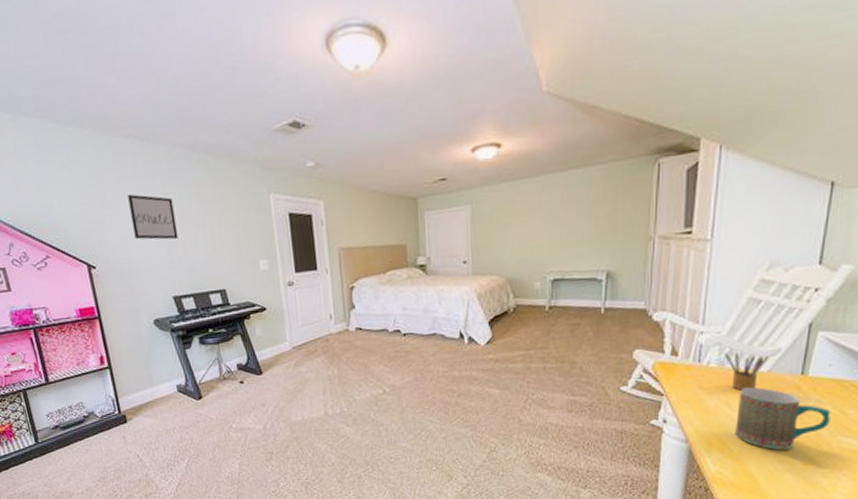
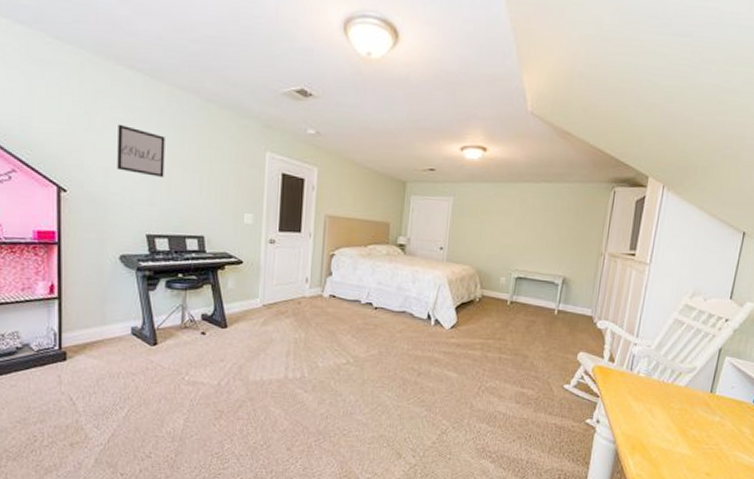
pencil box: present [725,352,769,391] -> none [652,364,687,401]
mug: present [735,387,831,451] -> none [654,398,731,460]

